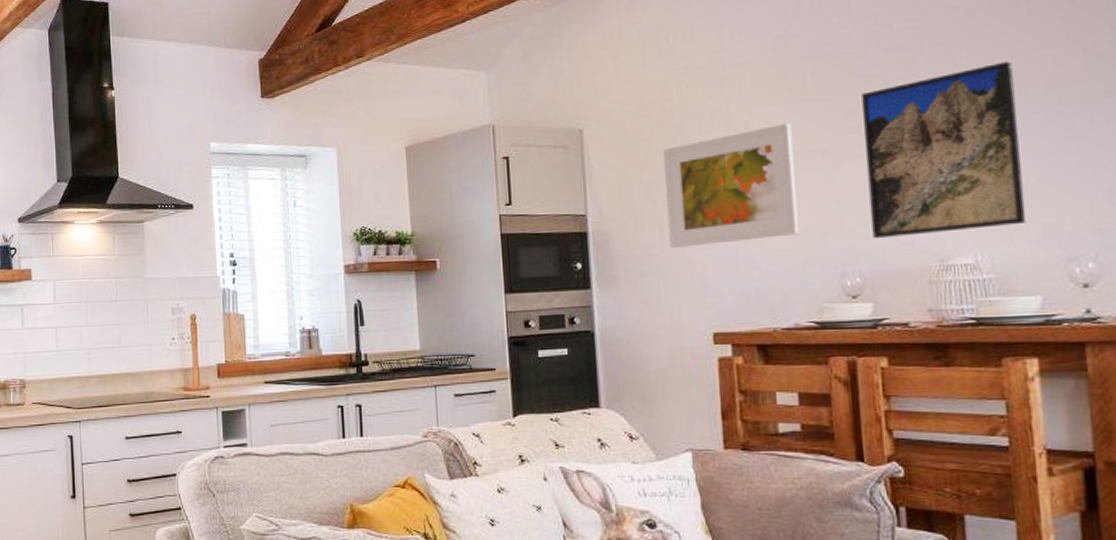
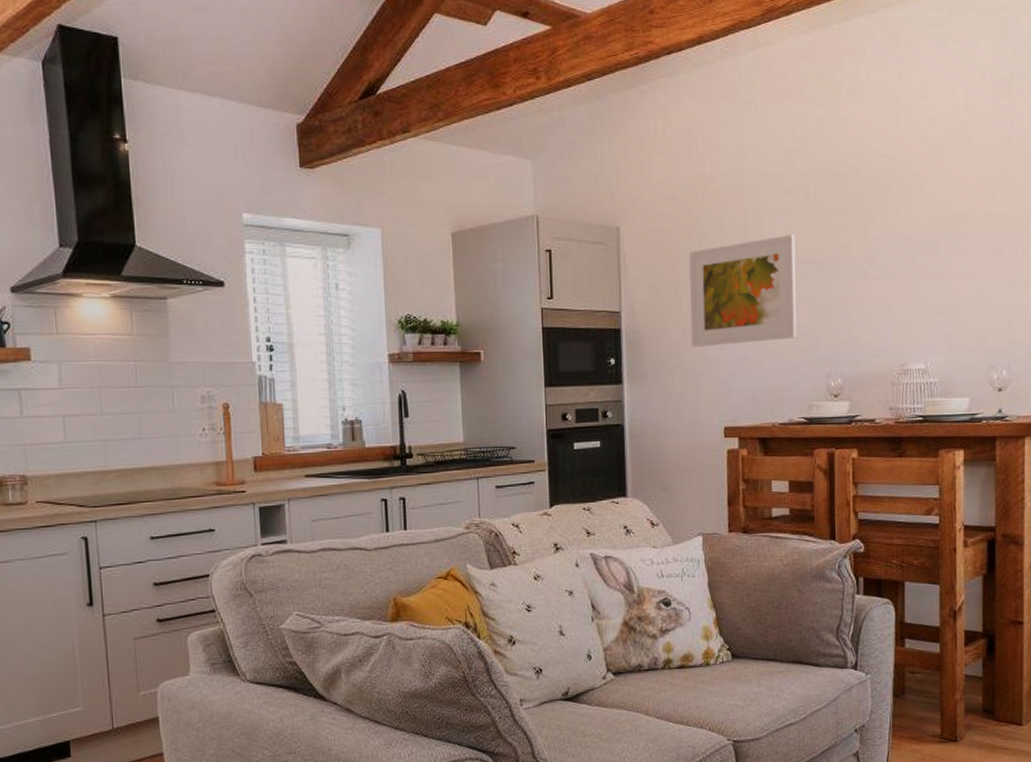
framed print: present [861,61,1027,239] -> none [851,192,964,345]

